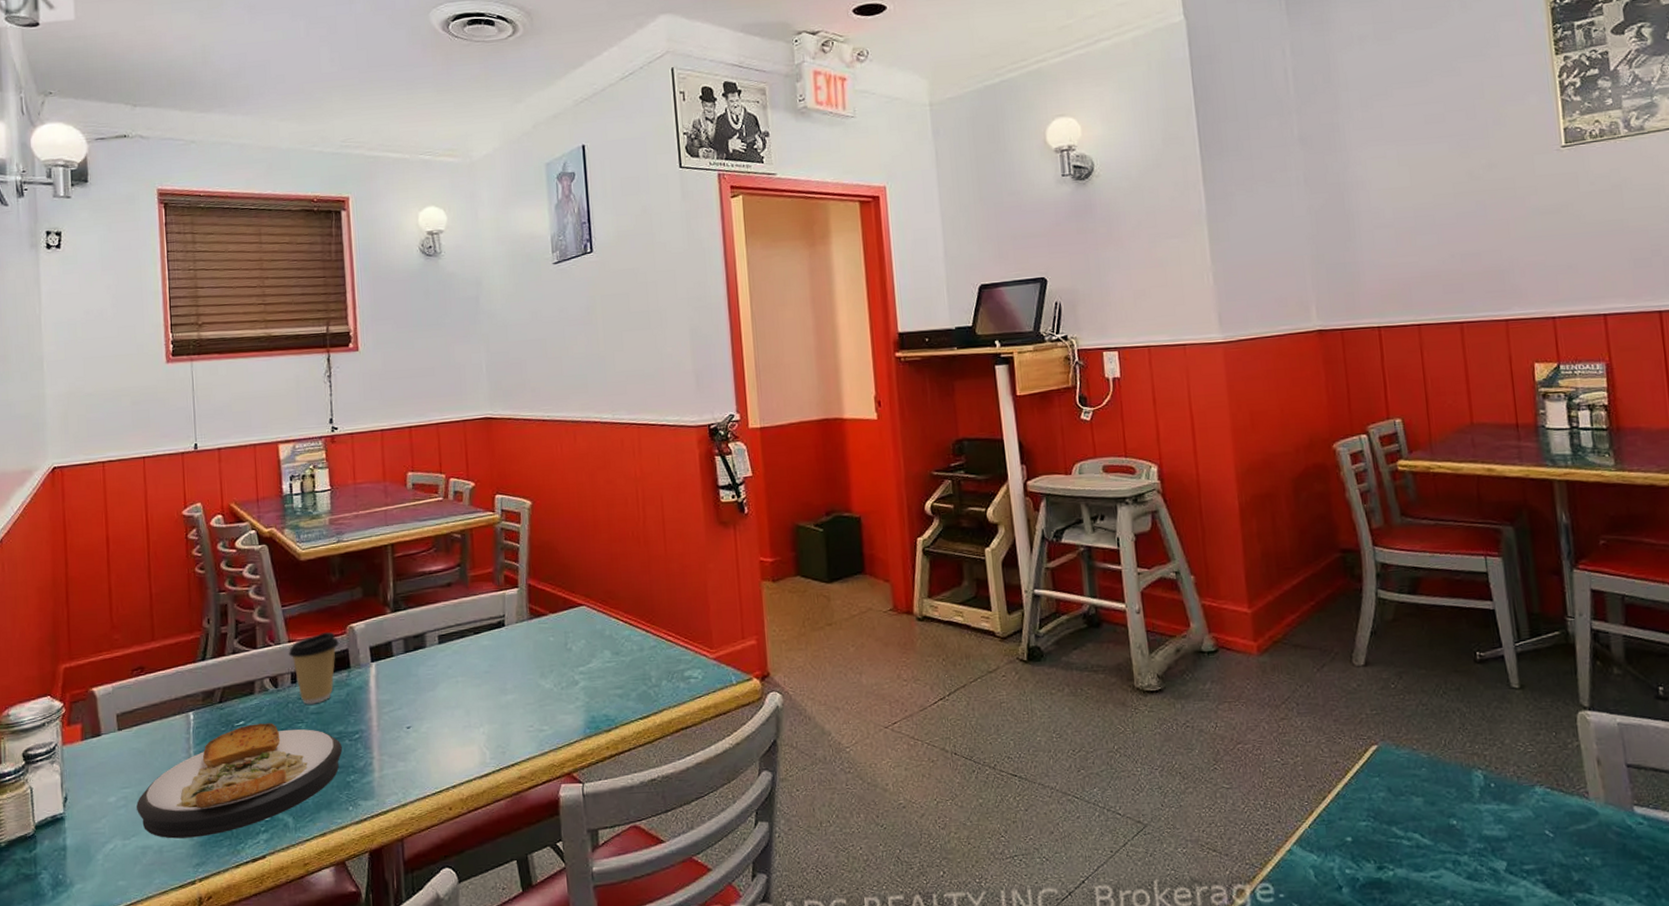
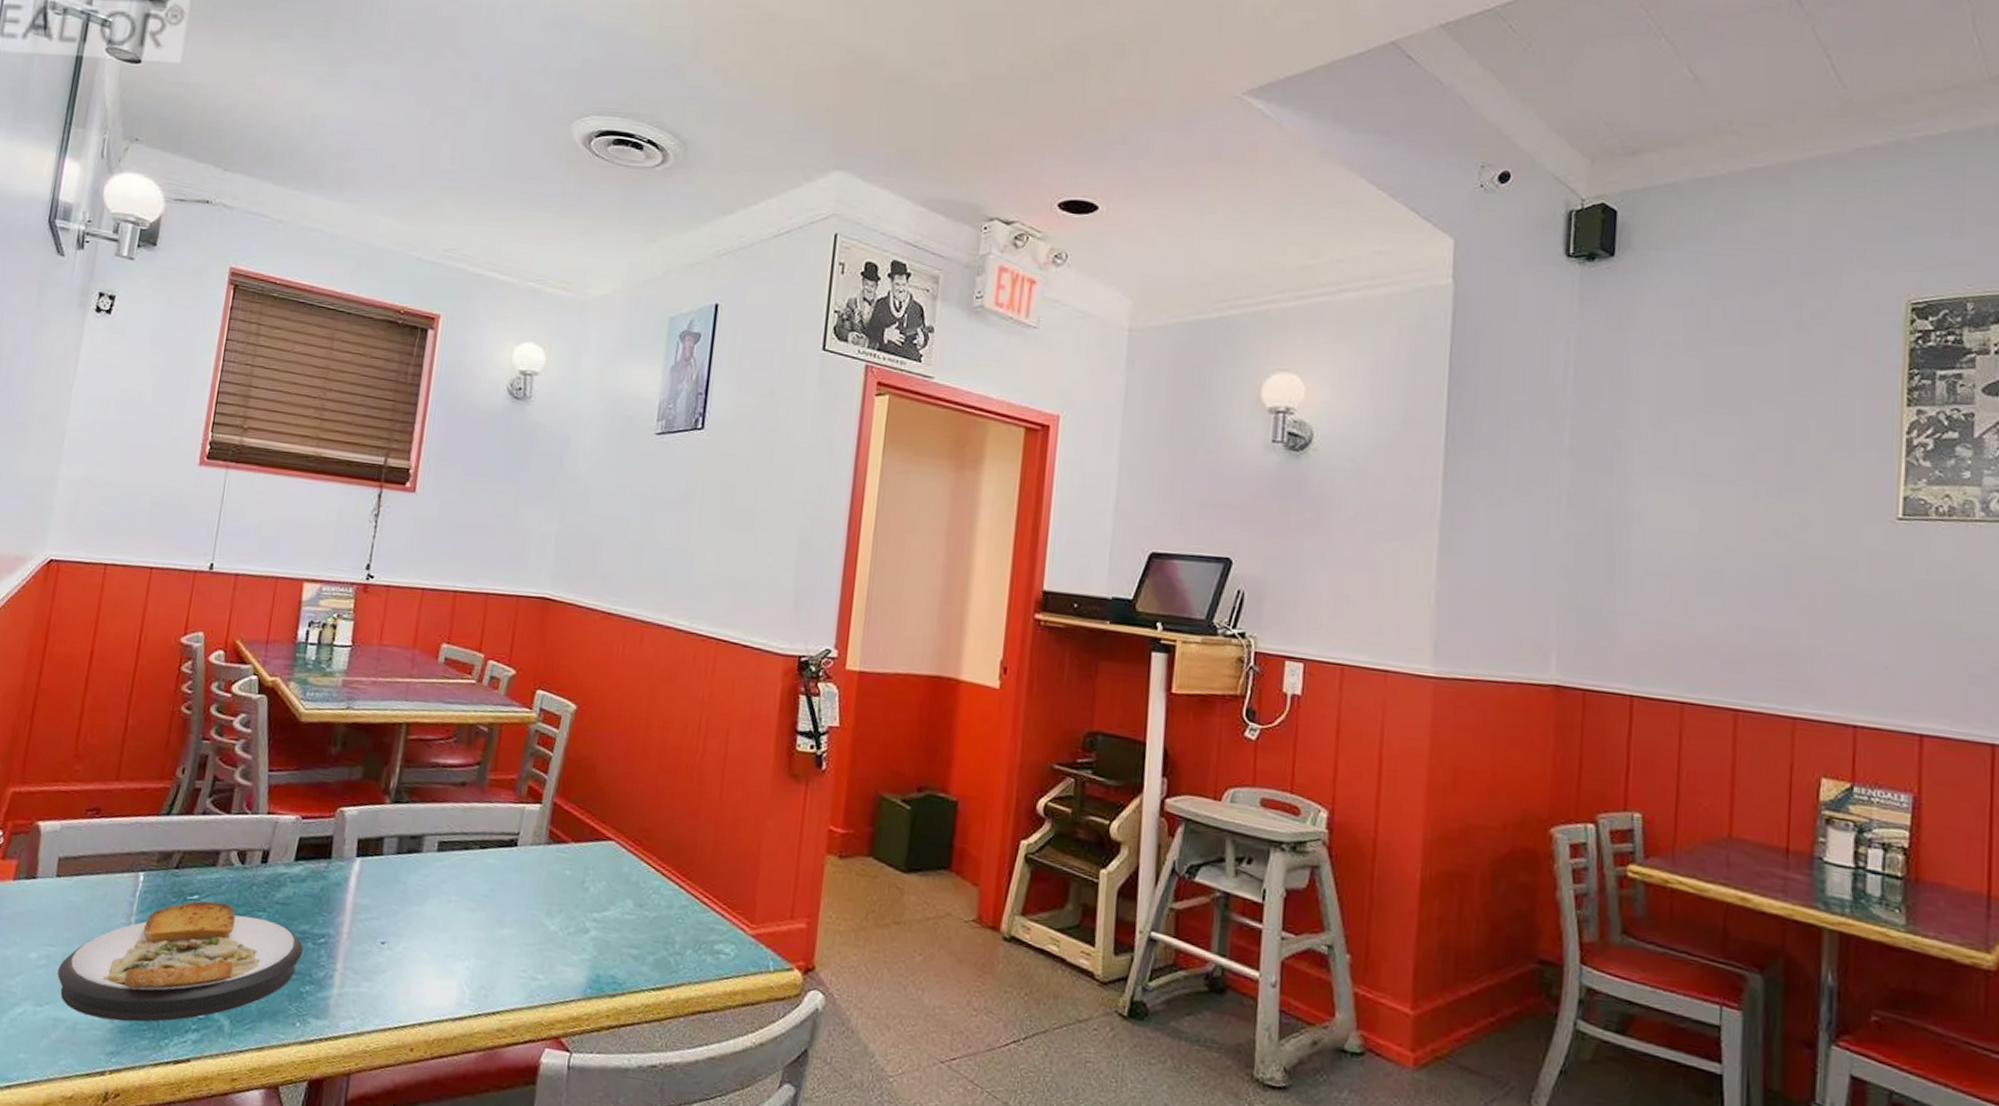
coffee cup: present [288,631,339,705] -> none [264,810,325,893]

